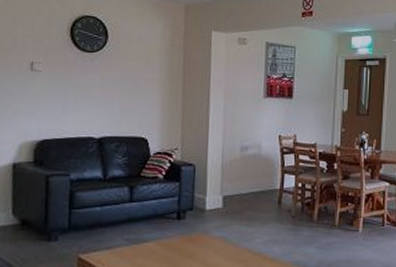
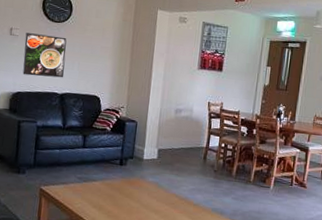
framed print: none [49,67,103,119] -> present [22,33,67,78]

